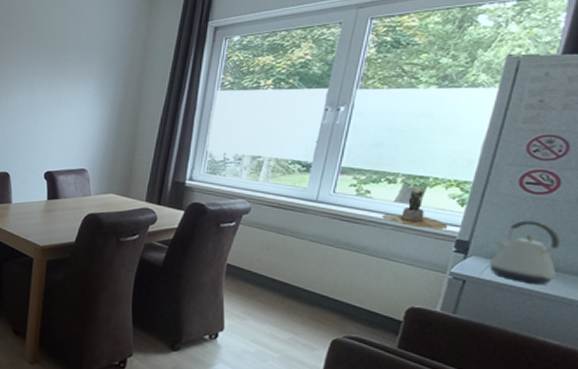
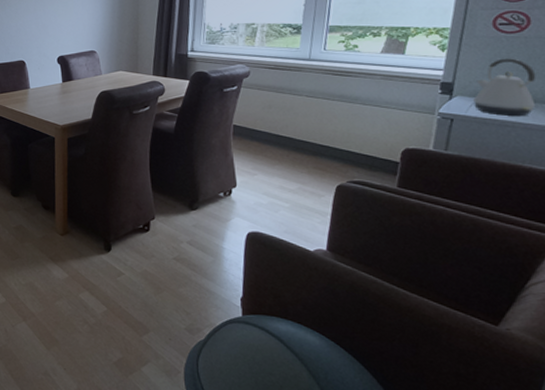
potted cactus: present [381,187,448,230] -> none [370,38,432,75]

